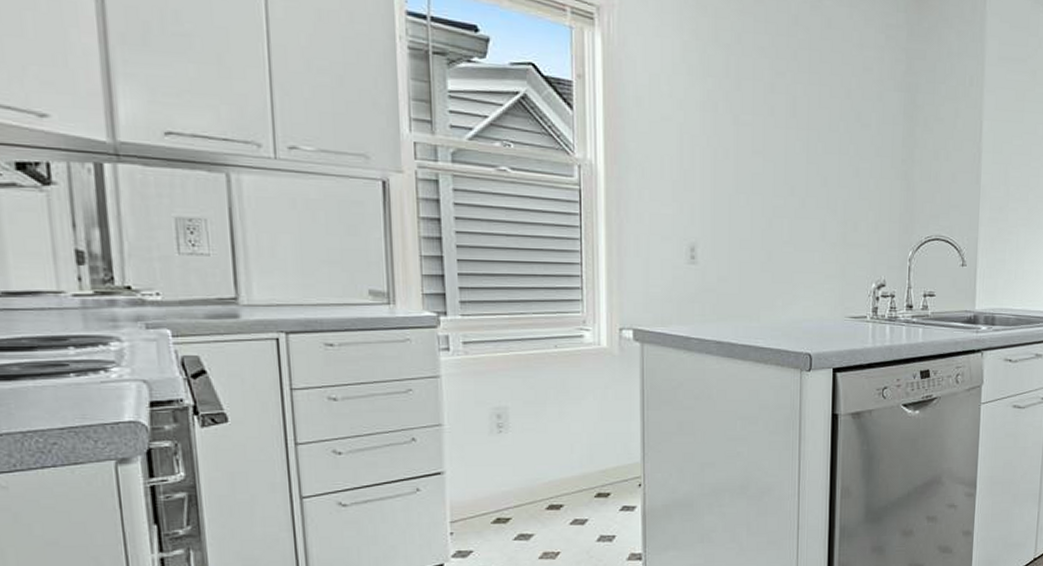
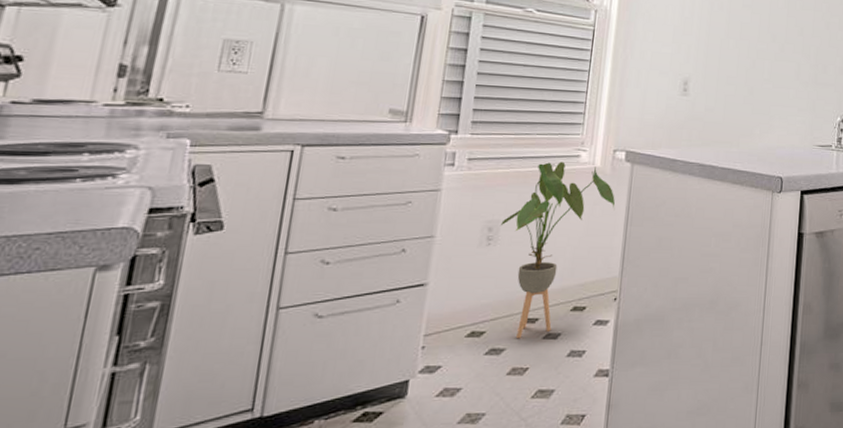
house plant: none [508,343,629,525] -> present [499,161,615,339]

